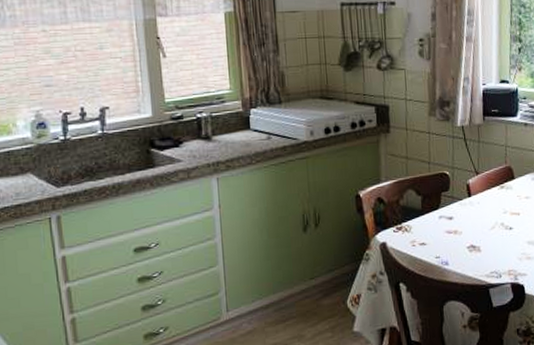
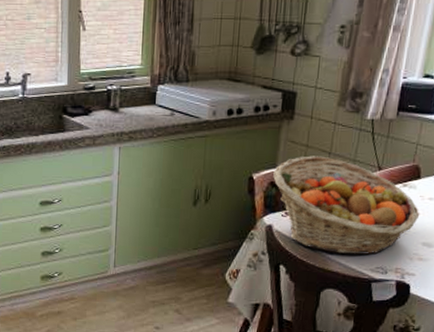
fruit basket: none [379,166,520,264] -> present [273,156,419,255]

